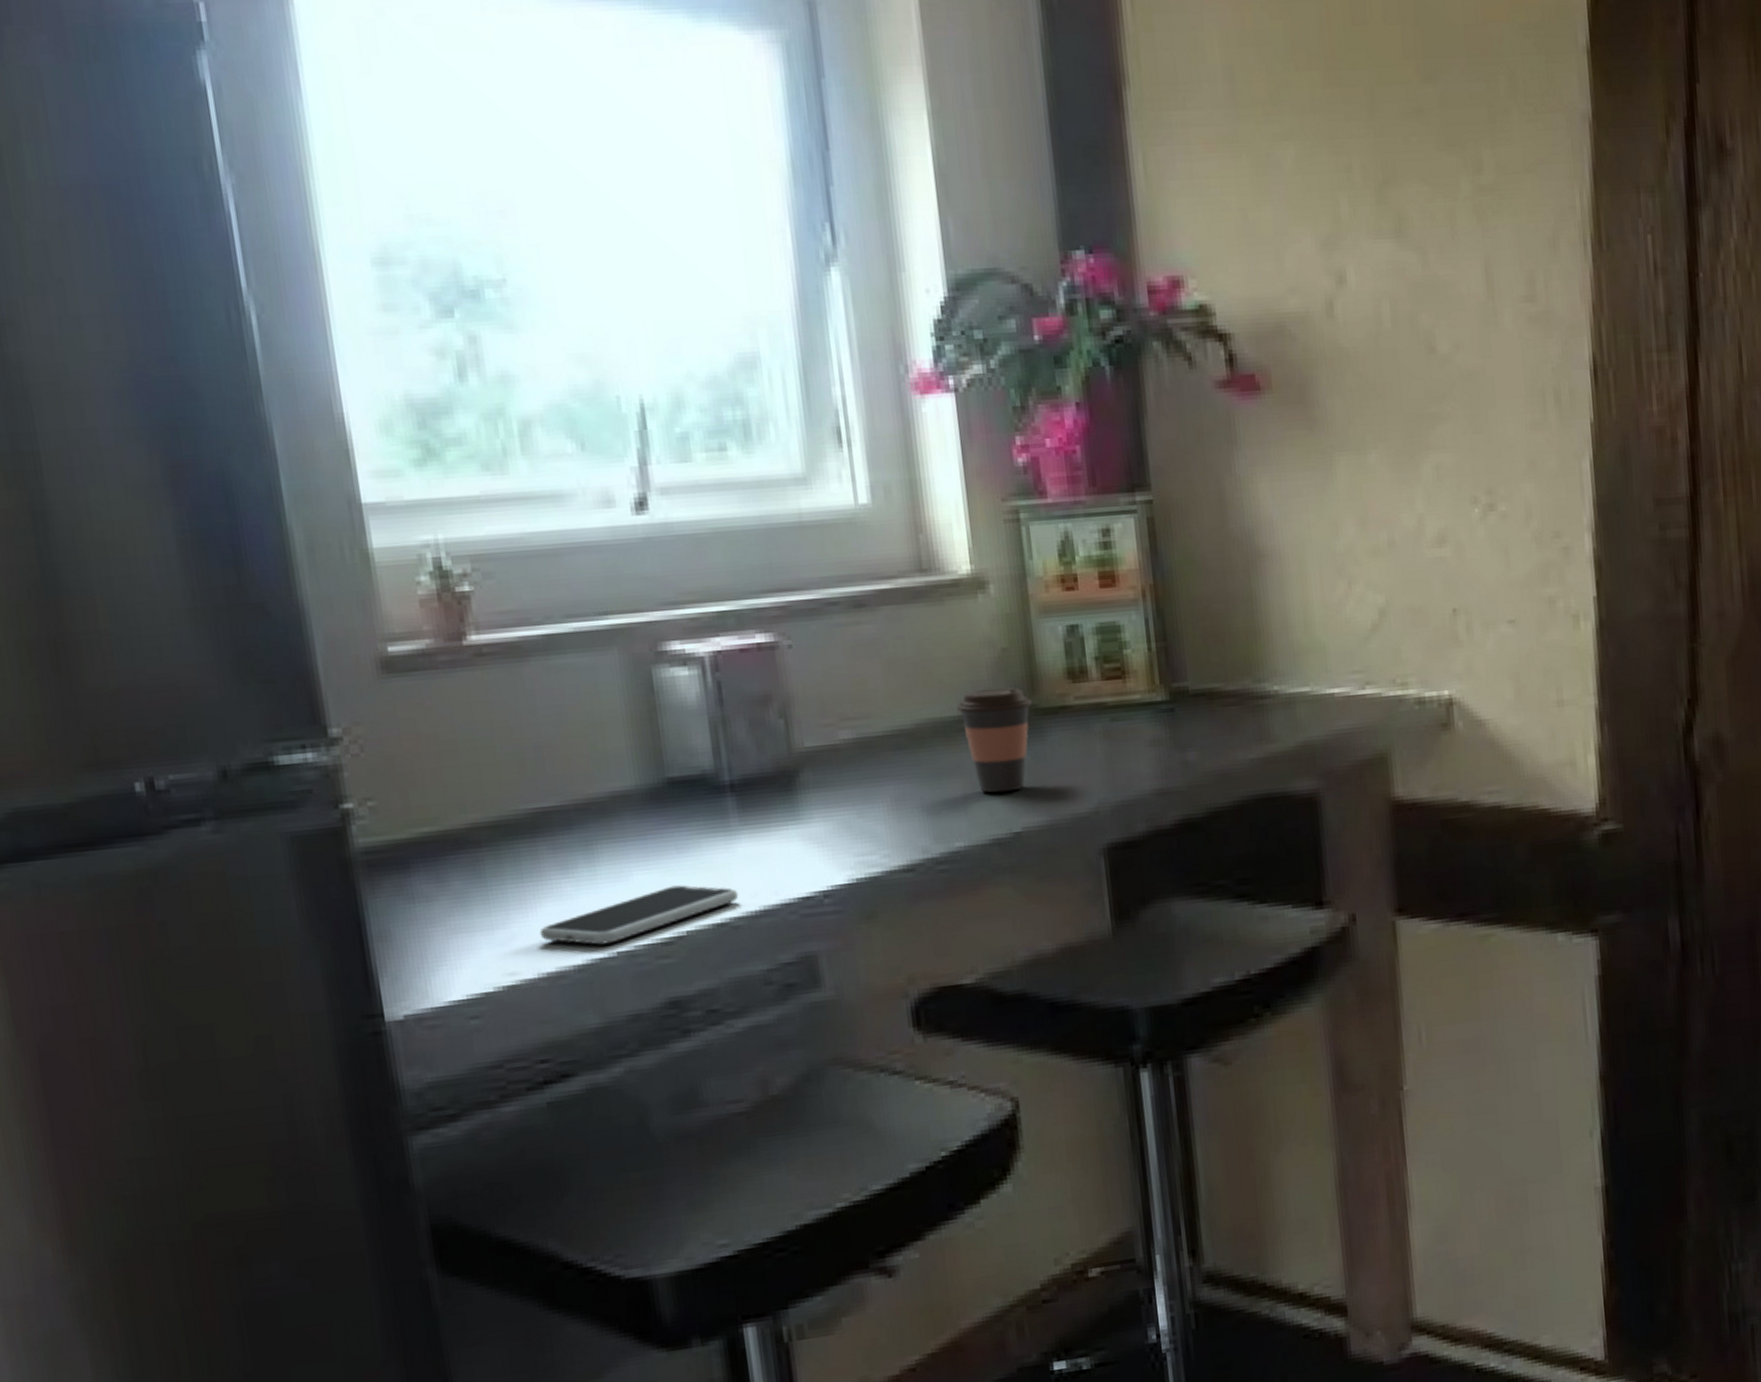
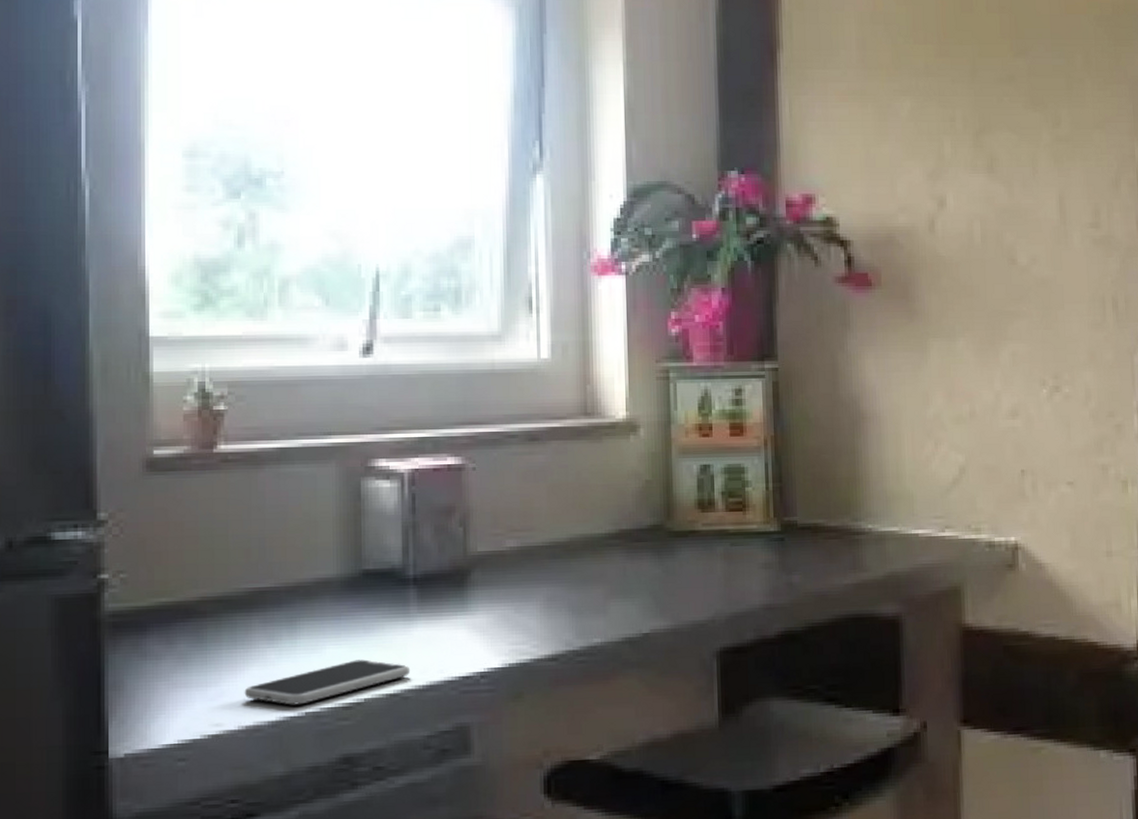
coffee cup: present [955,687,1033,793] -> none [604,512,668,599]

